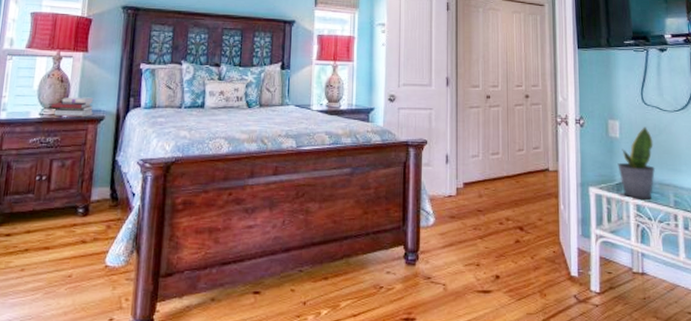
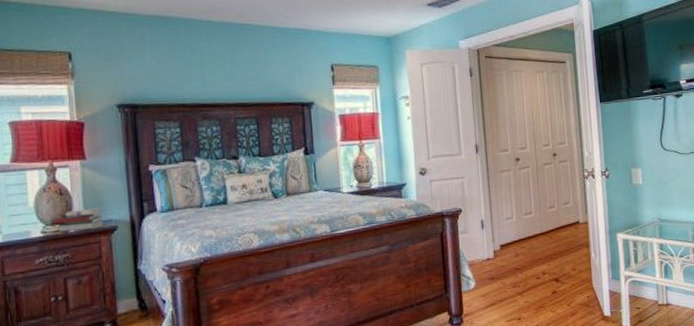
potted plant: present [617,127,656,200] -> none [641,171,676,239]

